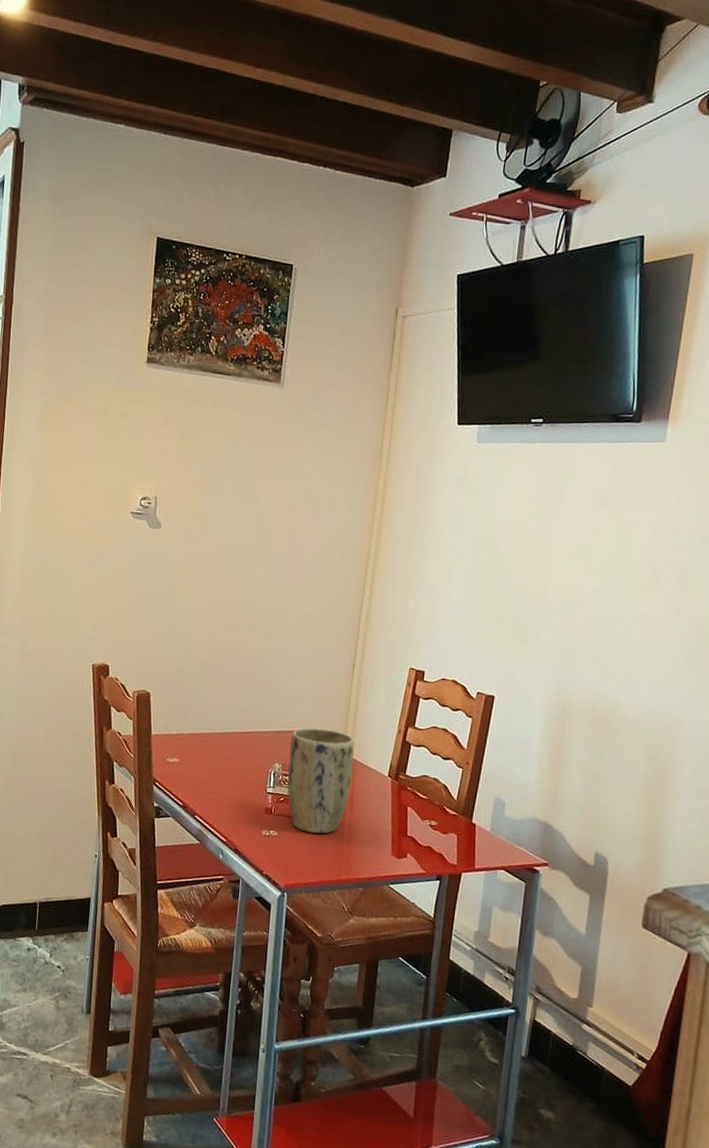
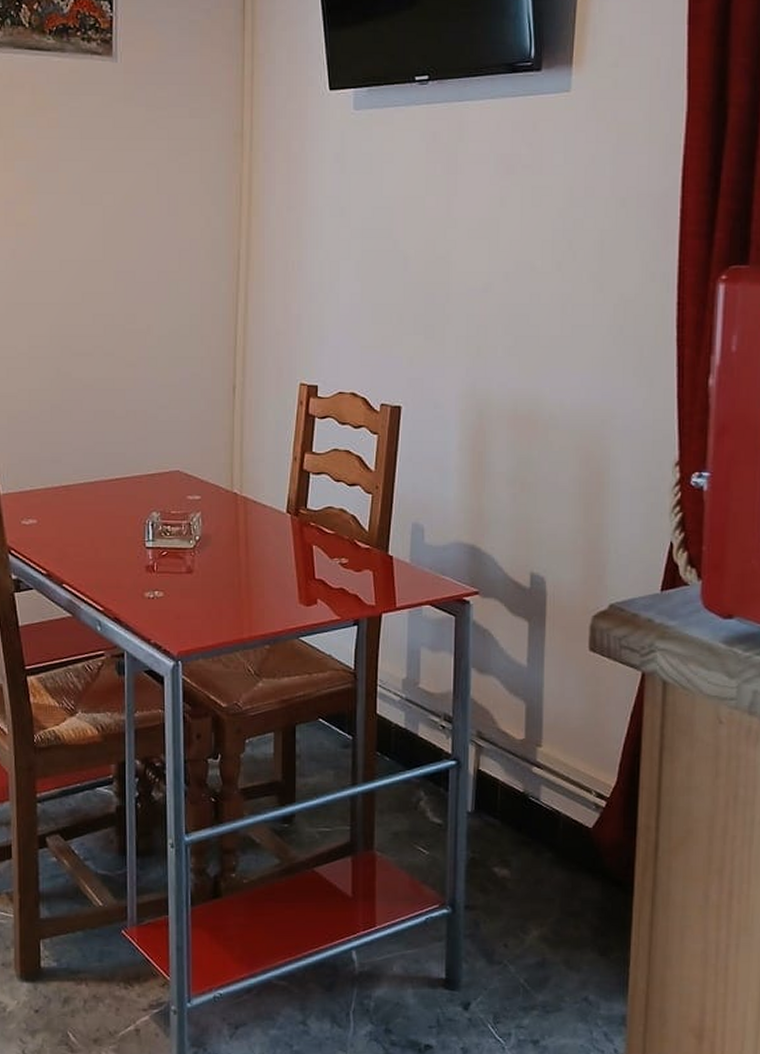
plant pot: present [287,727,355,834] -> none [168,465,245,588]

